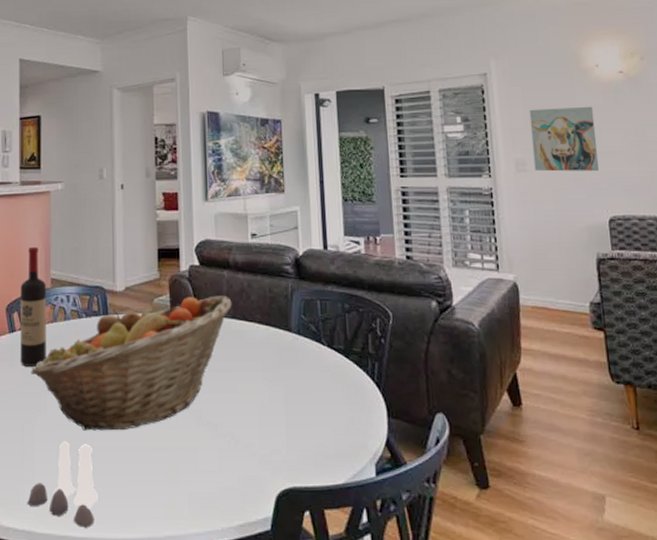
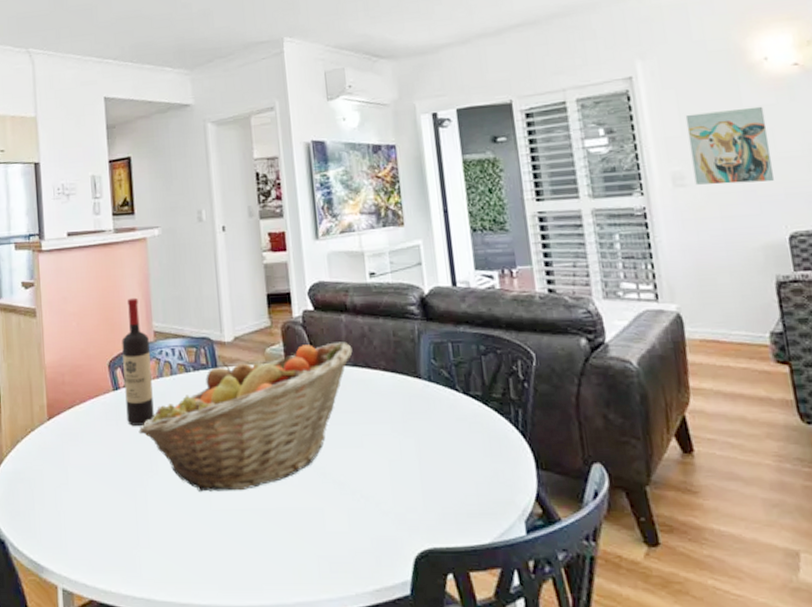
salt and pepper shaker set: present [27,441,98,528] -> none [144,503,219,595]

